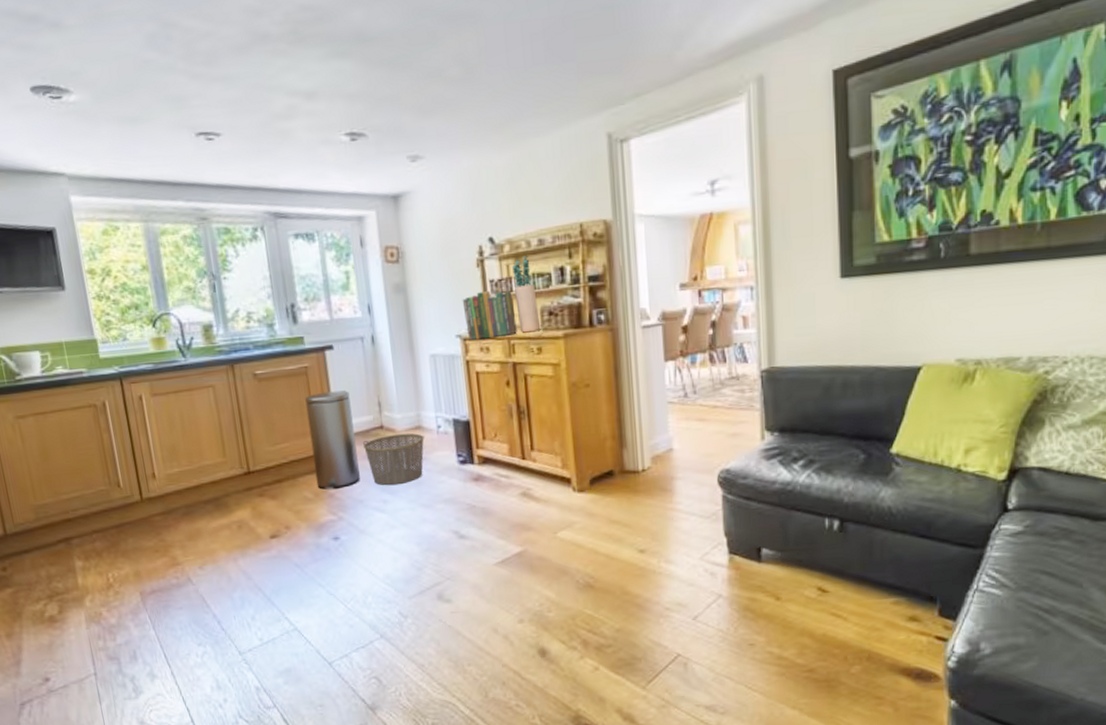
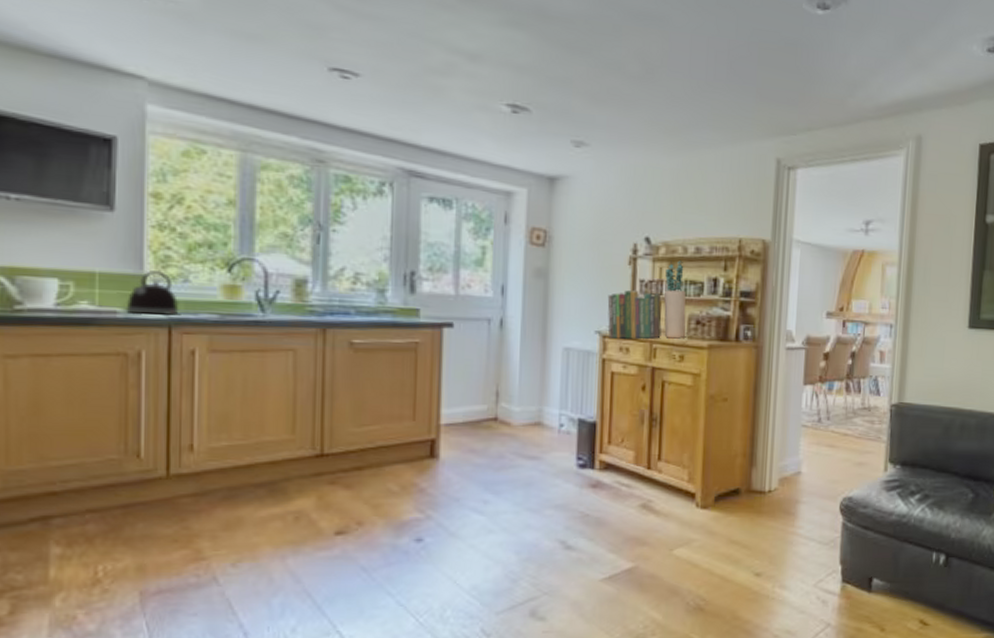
kettle: none [87,333,125,372] -> present [126,269,179,315]
pedal bin: present [305,390,360,491] -> none [406,373,464,484]
basket: present [363,433,425,486] -> none [471,428,543,485]

